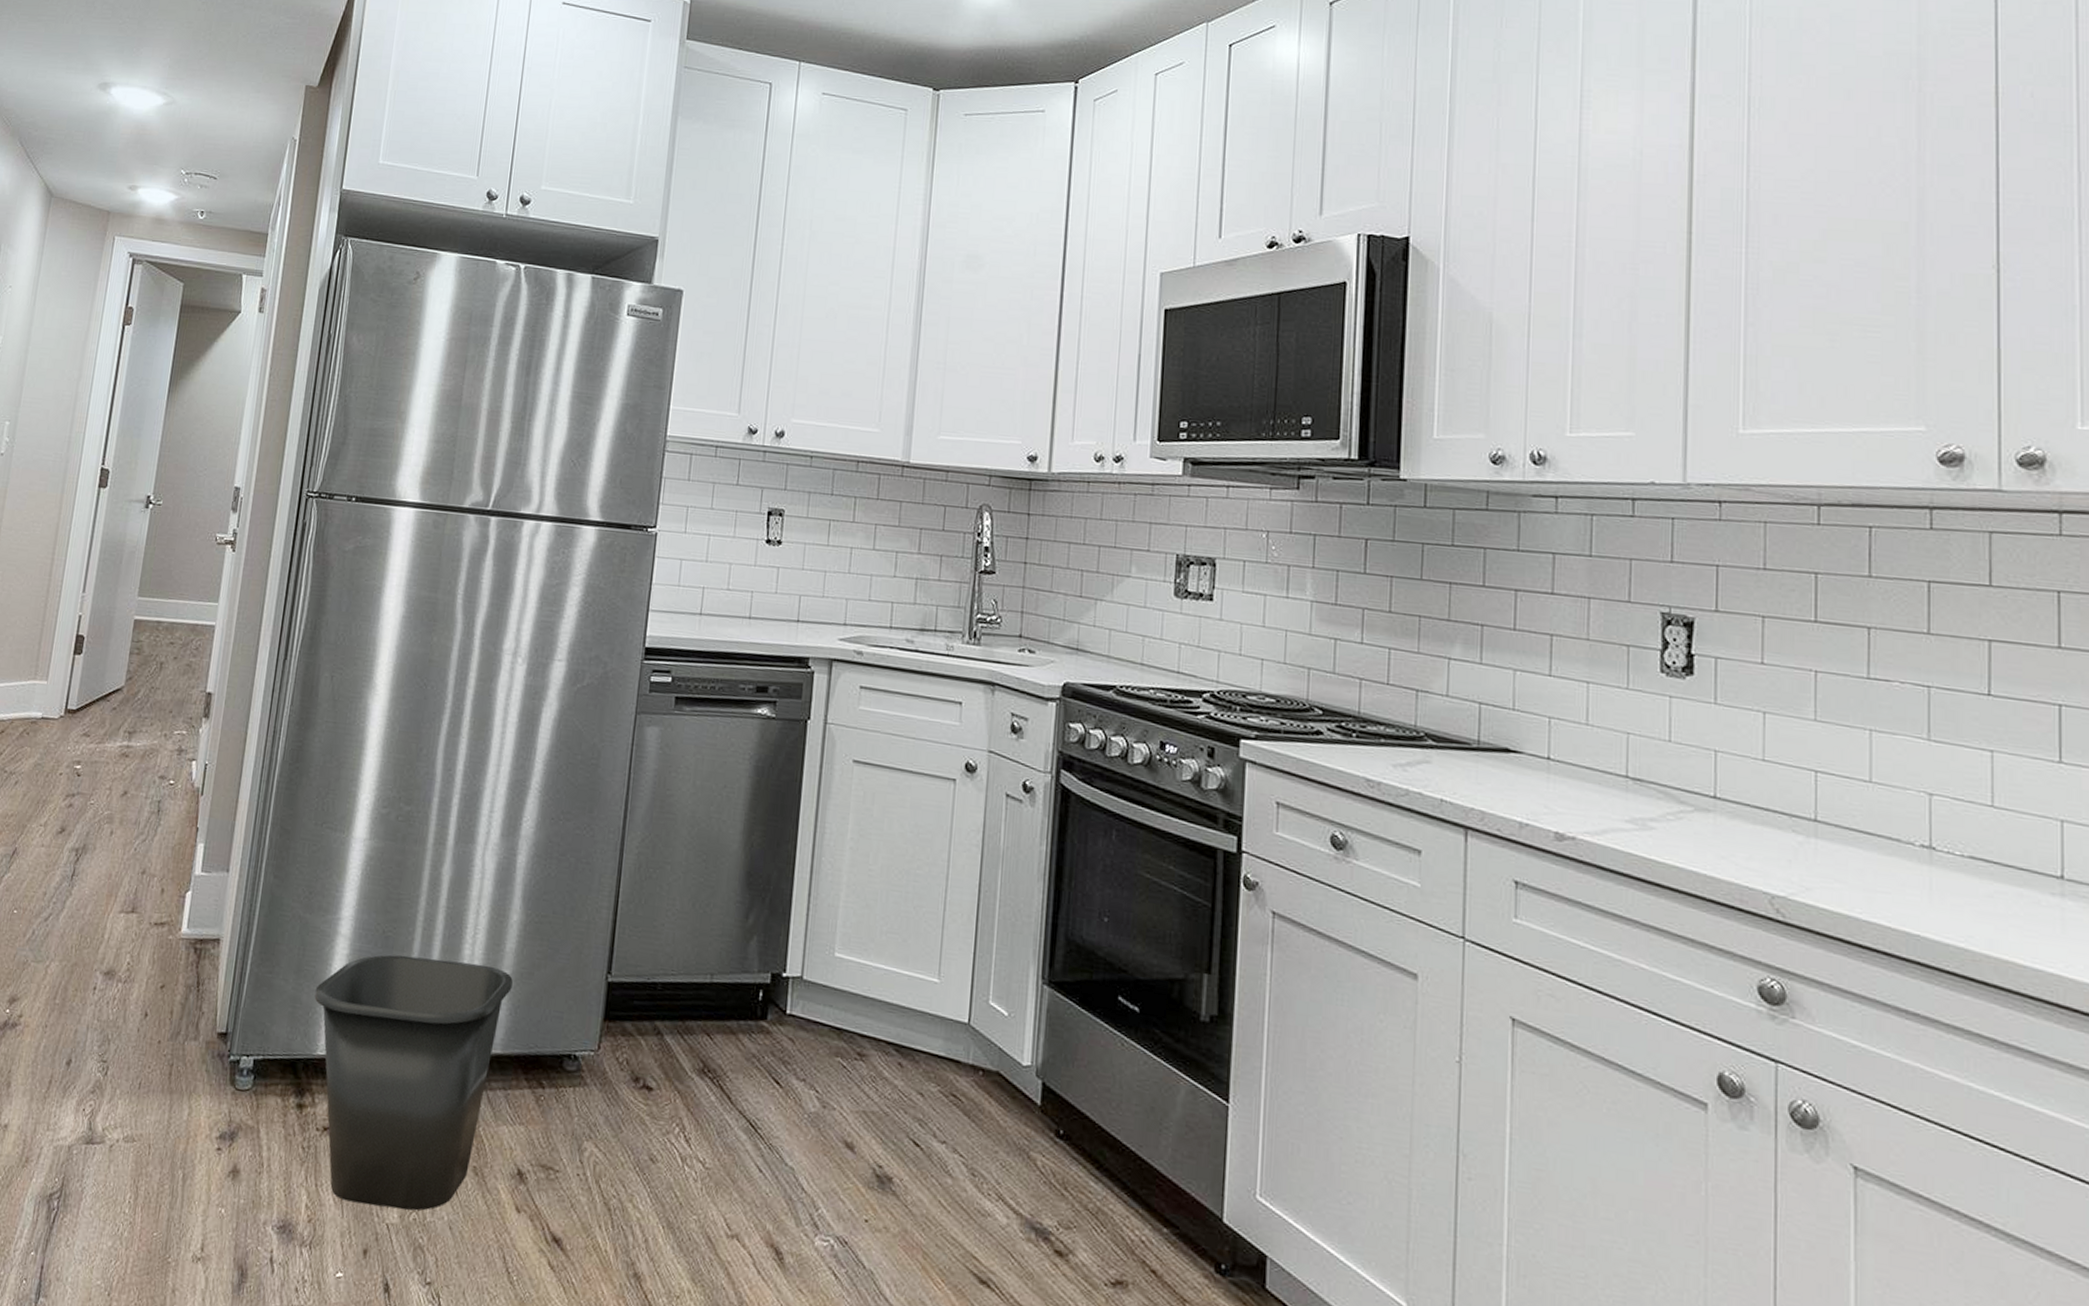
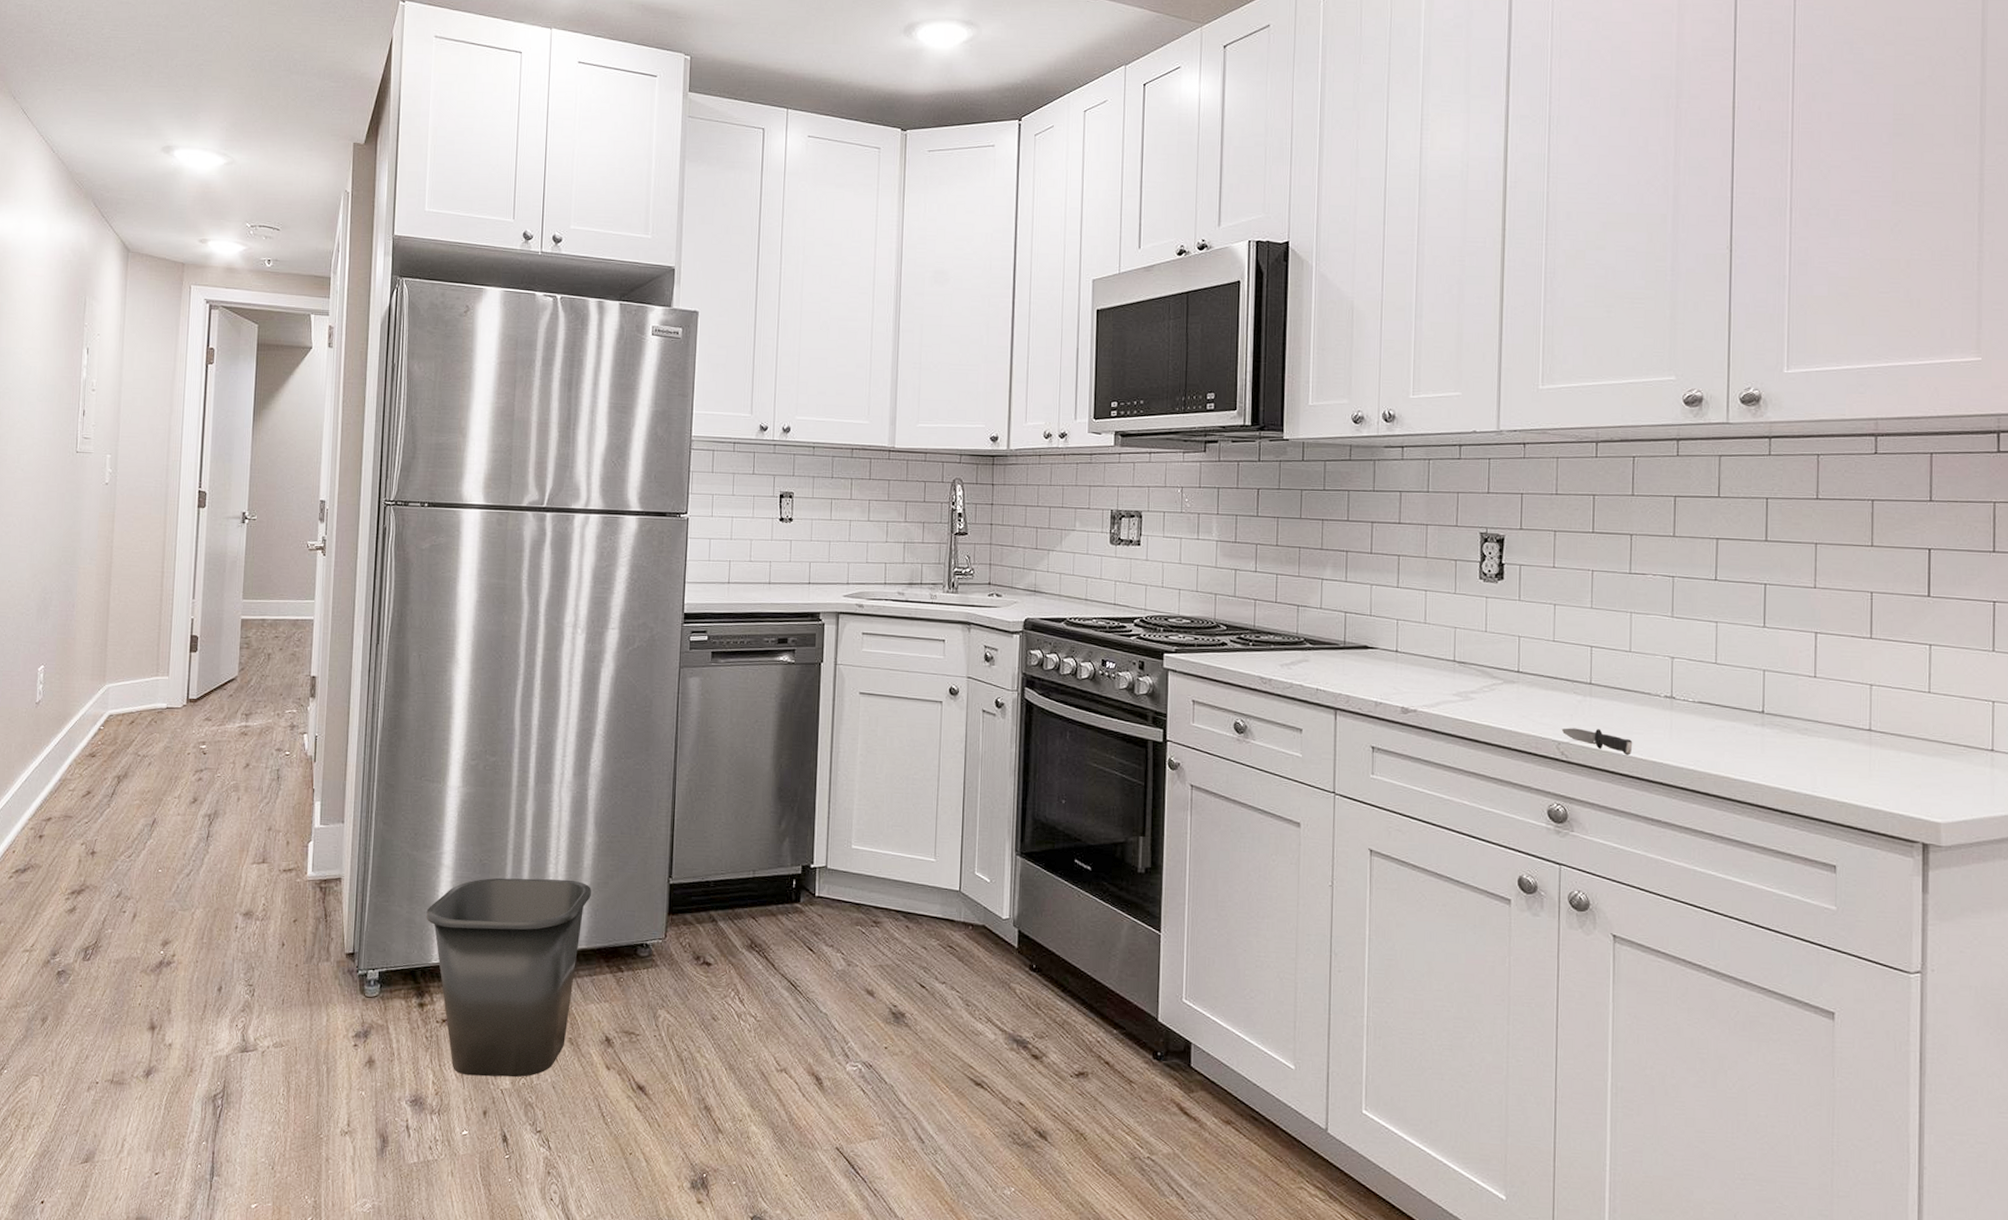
knife: none [1775,877,1877,921] -> present [1561,728,1633,755]

